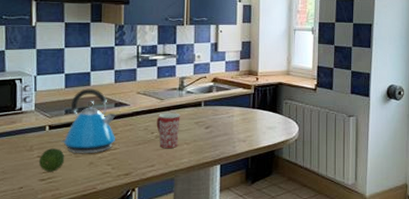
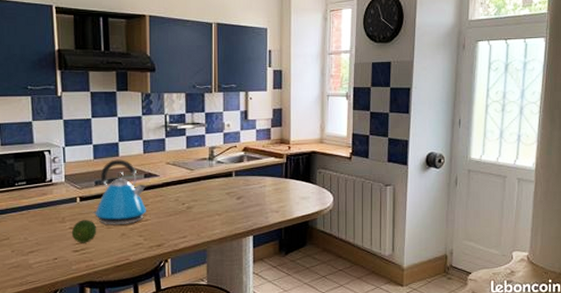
mug: present [156,113,181,148] -> none [187,183,211,219]

